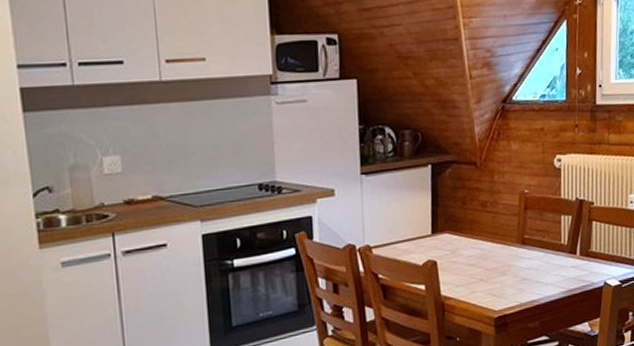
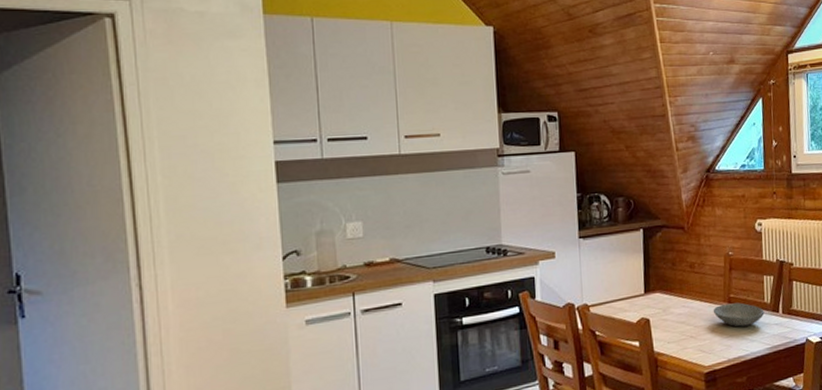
bowl: none [505,244,561,270] -> present [713,302,765,327]

